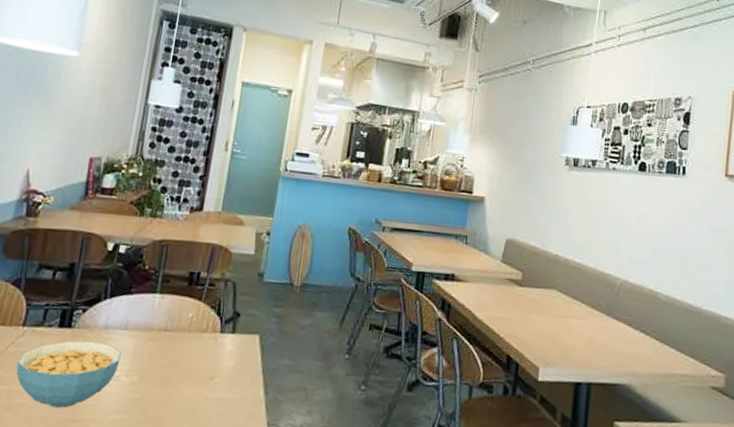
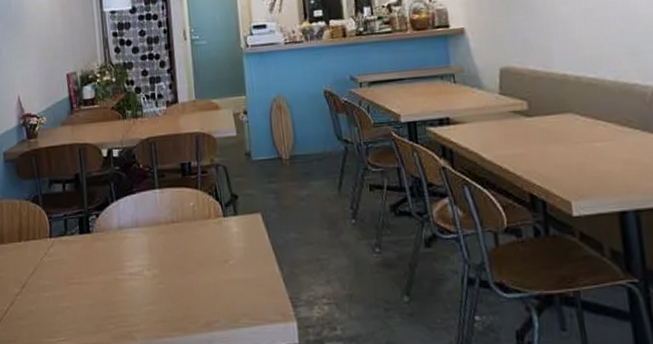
cereal bowl: present [16,340,121,408] -> none [53,242,140,306]

